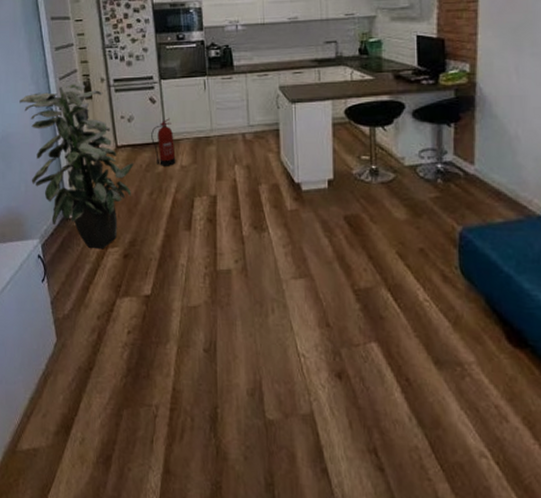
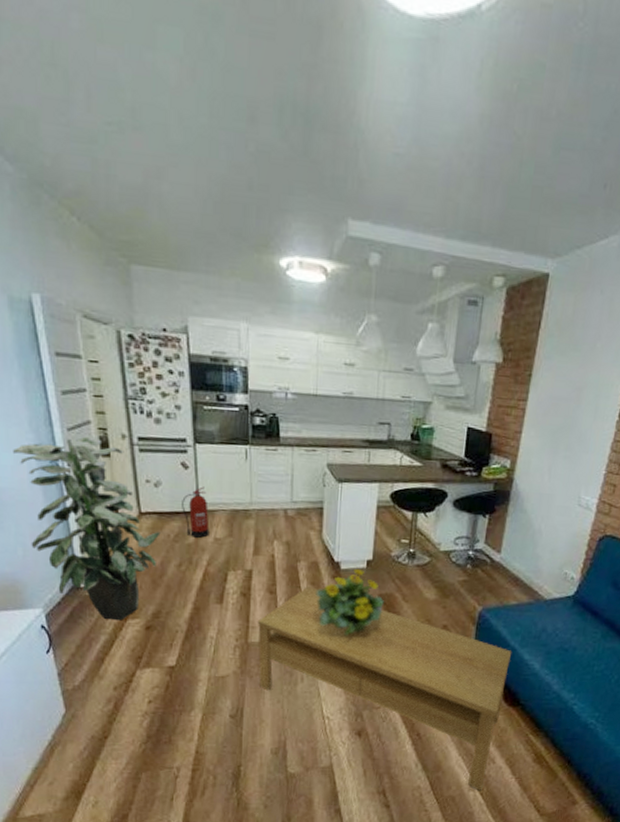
coffee table: none [225,210,508,458] -> present [258,587,512,790]
flowering plant: none [279,188,351,262] -> present [315,568,384,636]

